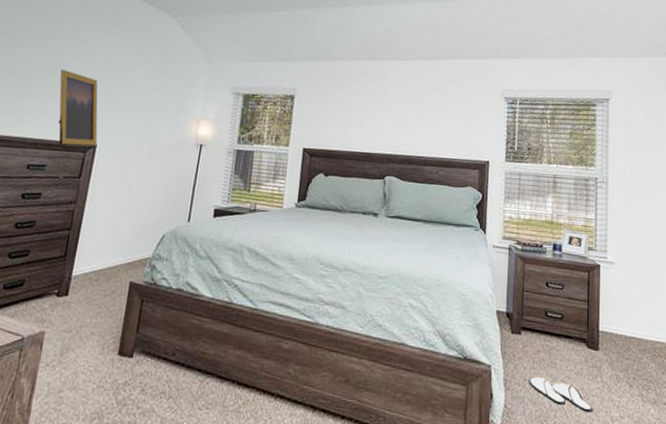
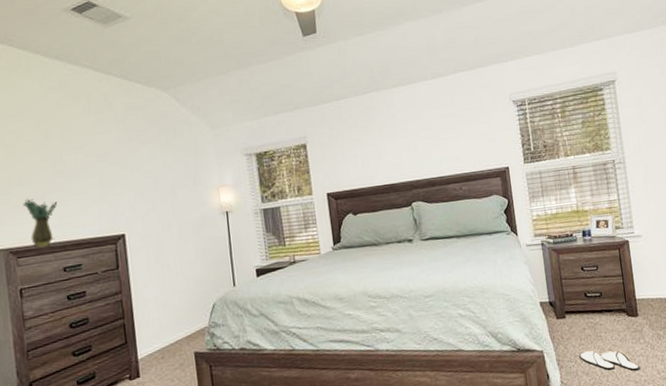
vase: none [5,91,41,141] -> present [23,199,57,248]
picture frame: present [57,69,98,146] -> none [67,168,126,242]

